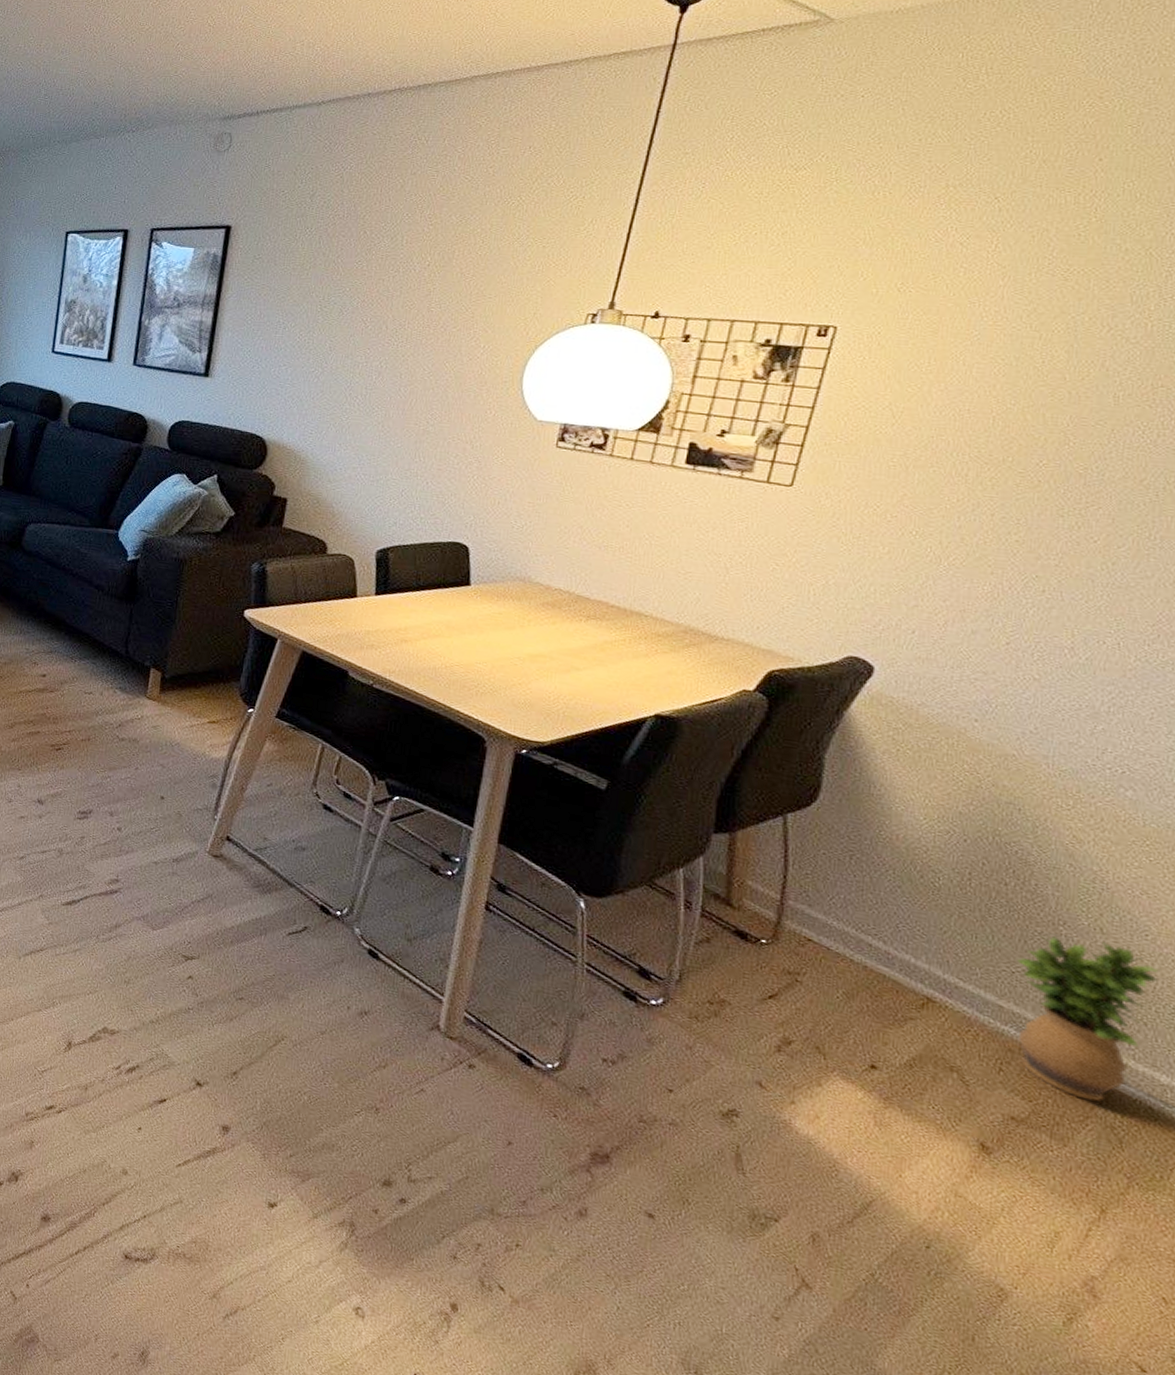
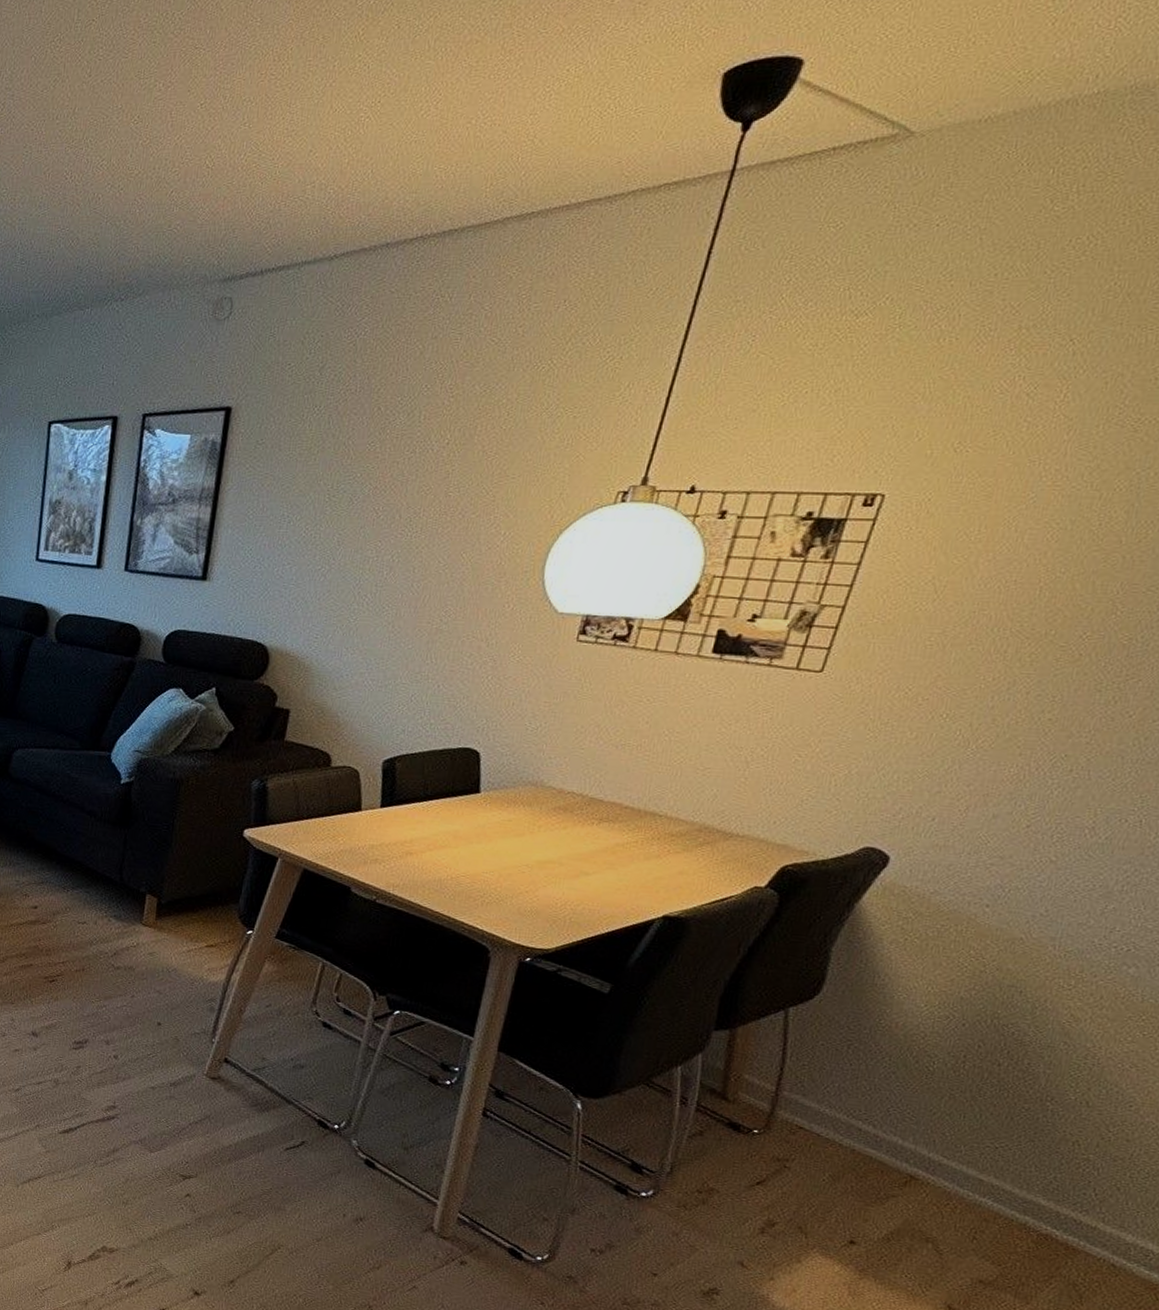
potted plant: present [1017,936,1159,1102] -> none [994,1112,1138,1262]

